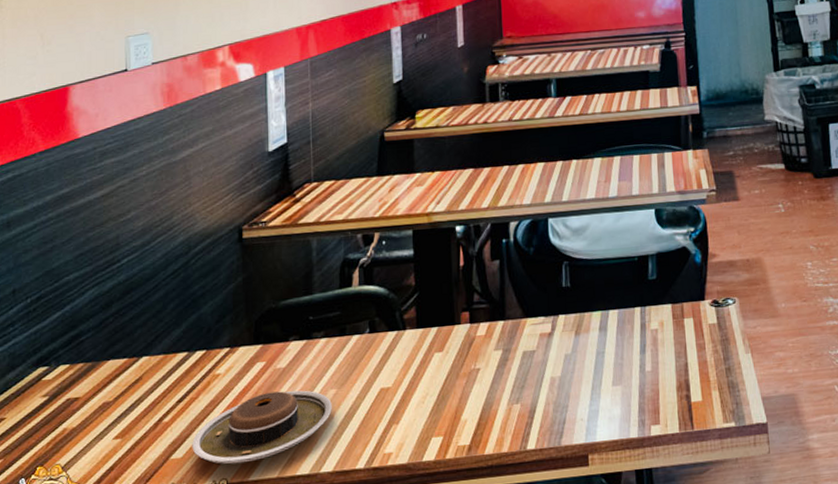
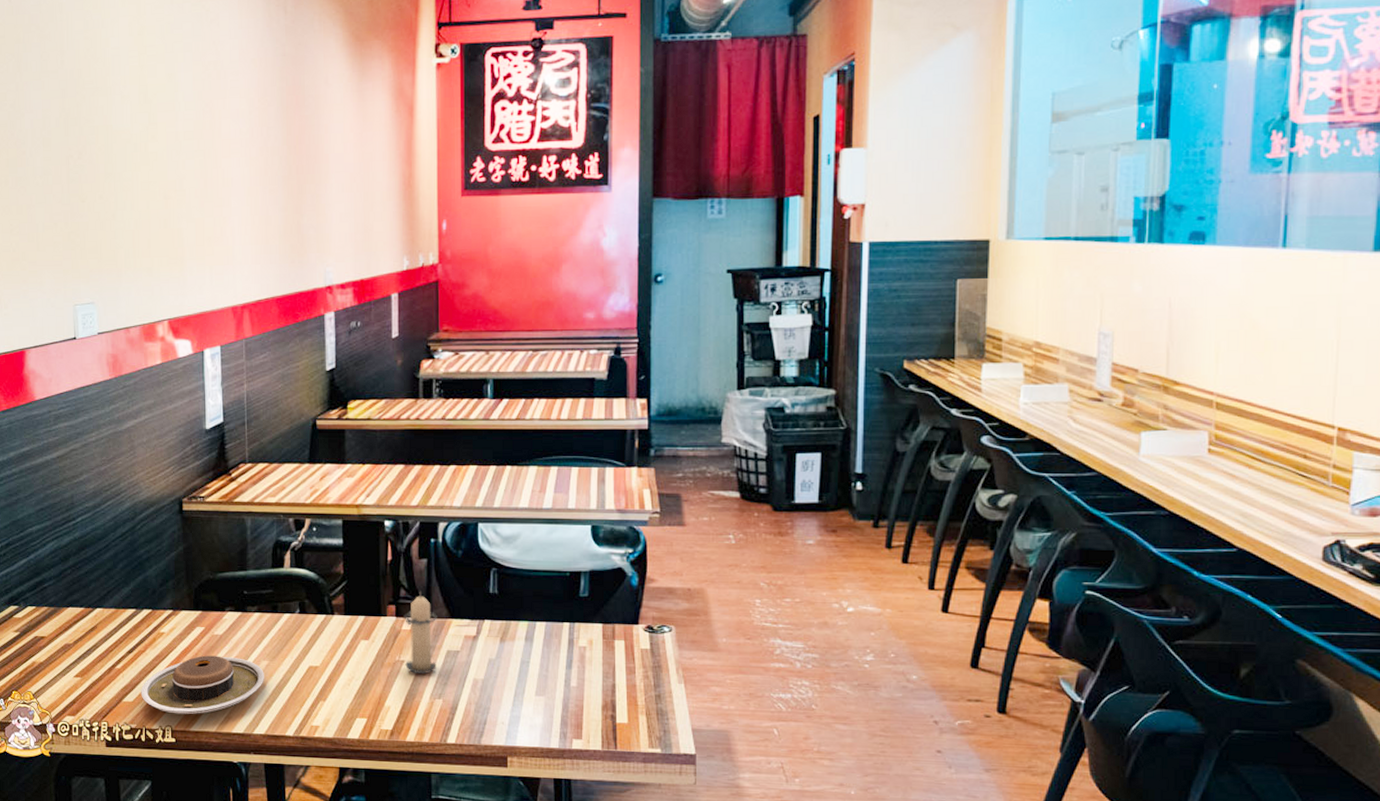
candle: none [478,293,513,380] -> present [404,591,437,674]

